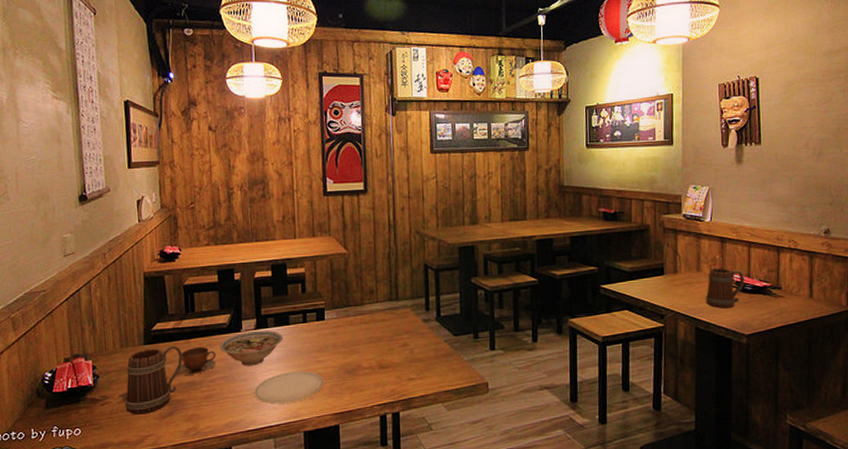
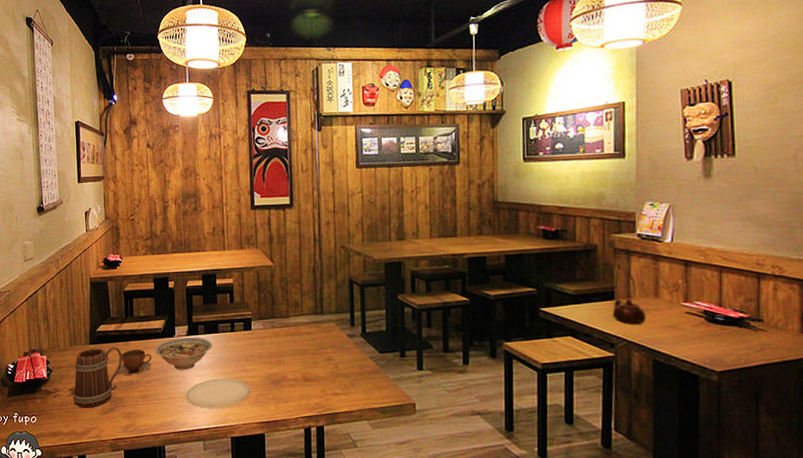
teapot: none [662,273,690,297] -> present [613,298,646,324]
beer mug: present [706,268,745,309] -> none [666,294,715,340]

